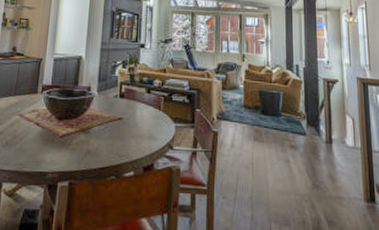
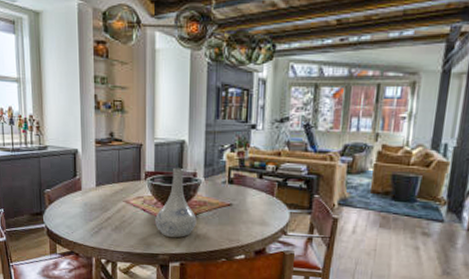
vase: none [47,81,89,154] -> present [155,167,197,238]

